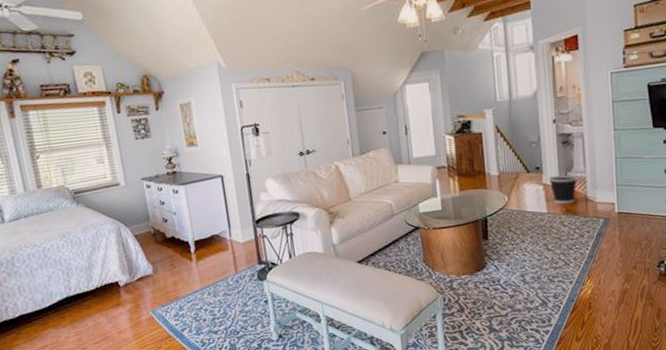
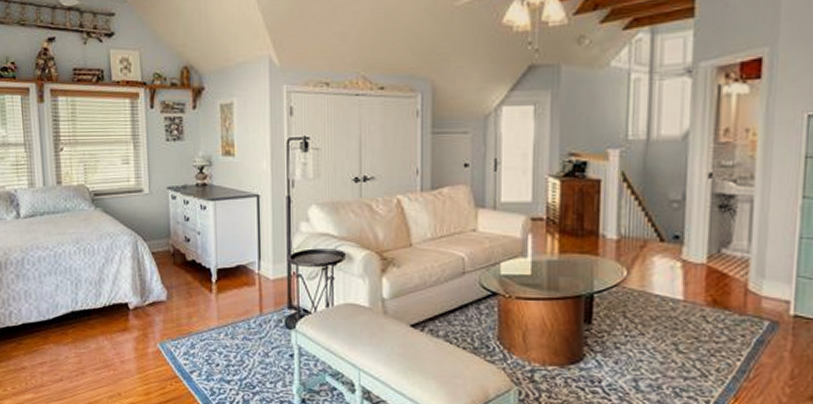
wastebasket: present [548,175,578,204] -> none [691,251,737,293]

